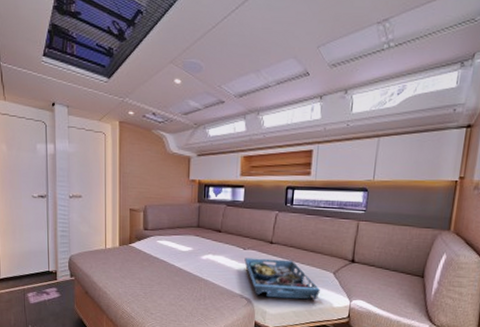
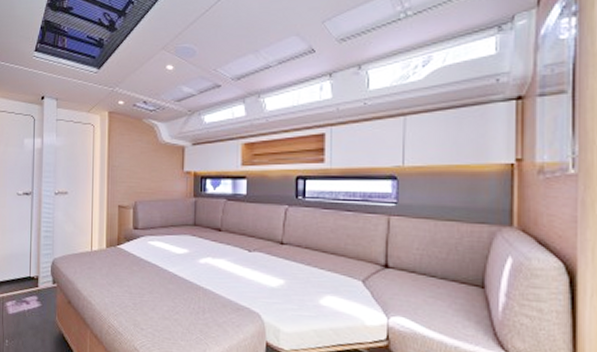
serving tray: present [244,257,320,300] -> none [250,261,347,316]

